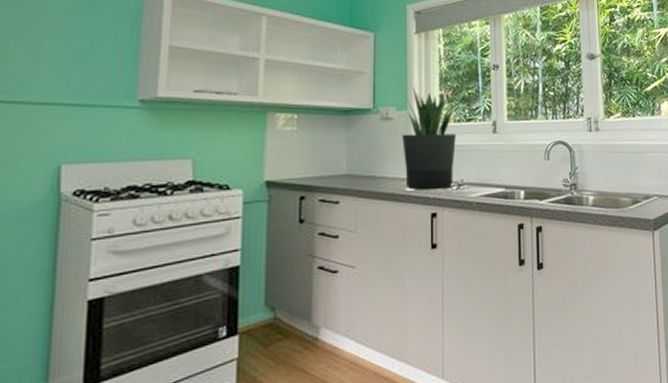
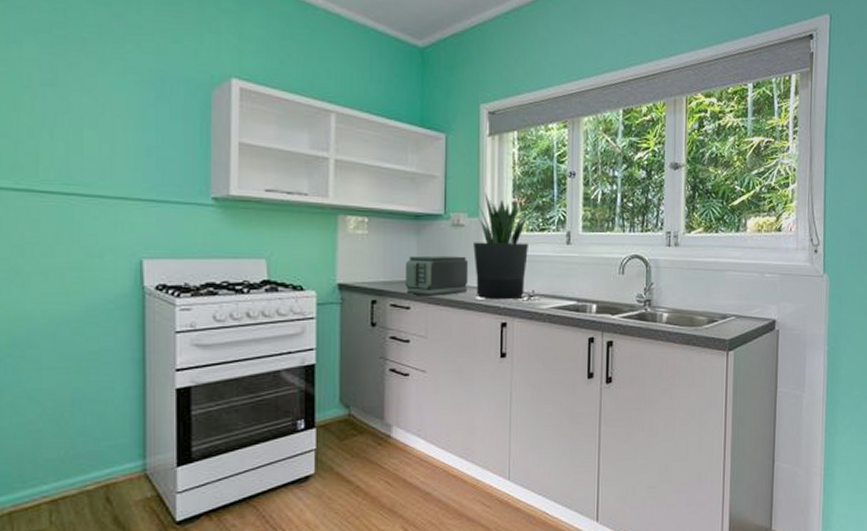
toaster: none [334,148,398,190] -> present [404,255,469,296]

